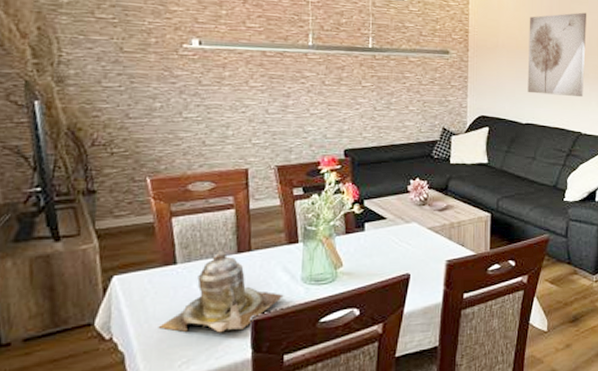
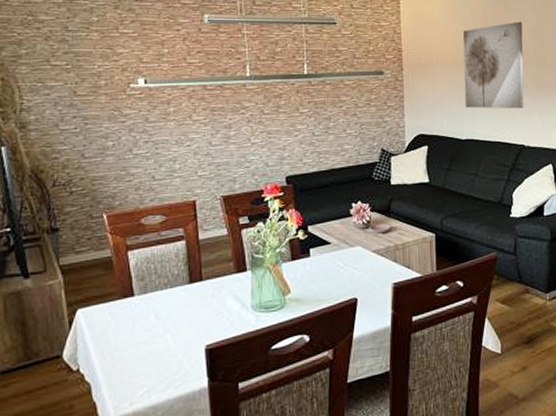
teapot: present [158,250,284,333] -> none [120,281,236,363]

